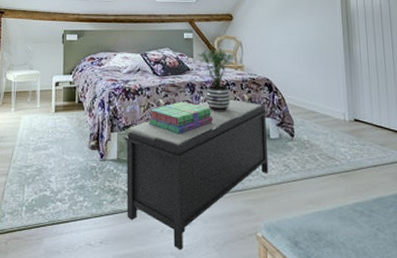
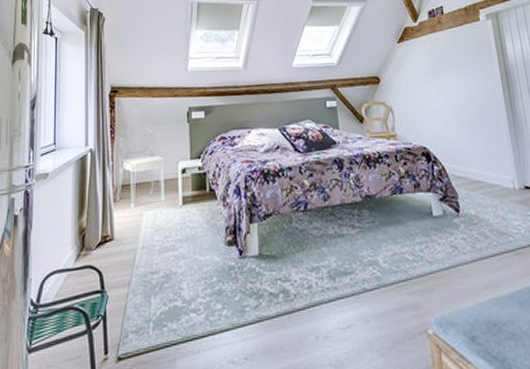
bench: present [124,99,269,251] -> none [266,174,435,360]
stack of books: present [148,101,213,135] -> none [292,180,367,220]
potted plant: present [193,48,237,112] -> none [338,116,388,190]

